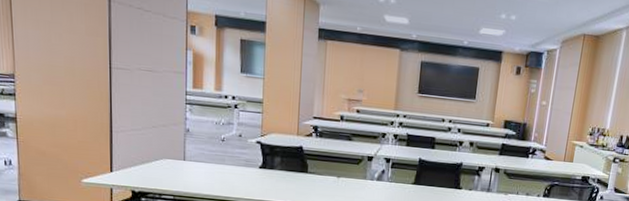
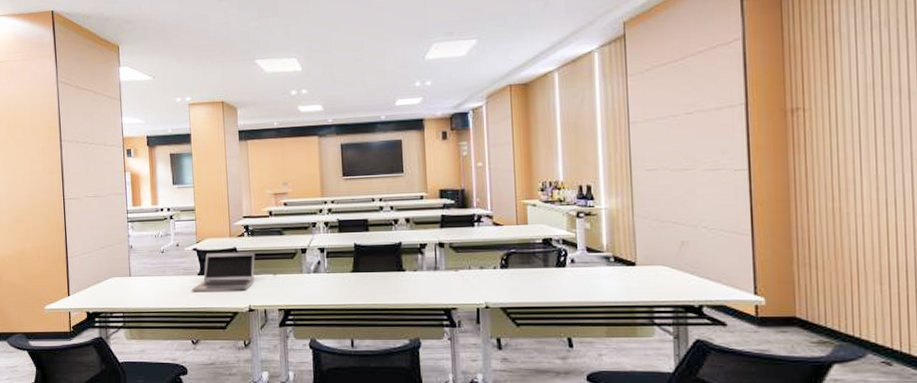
laptop: none [251,147,322,189] -> present [192,251,256,291]

